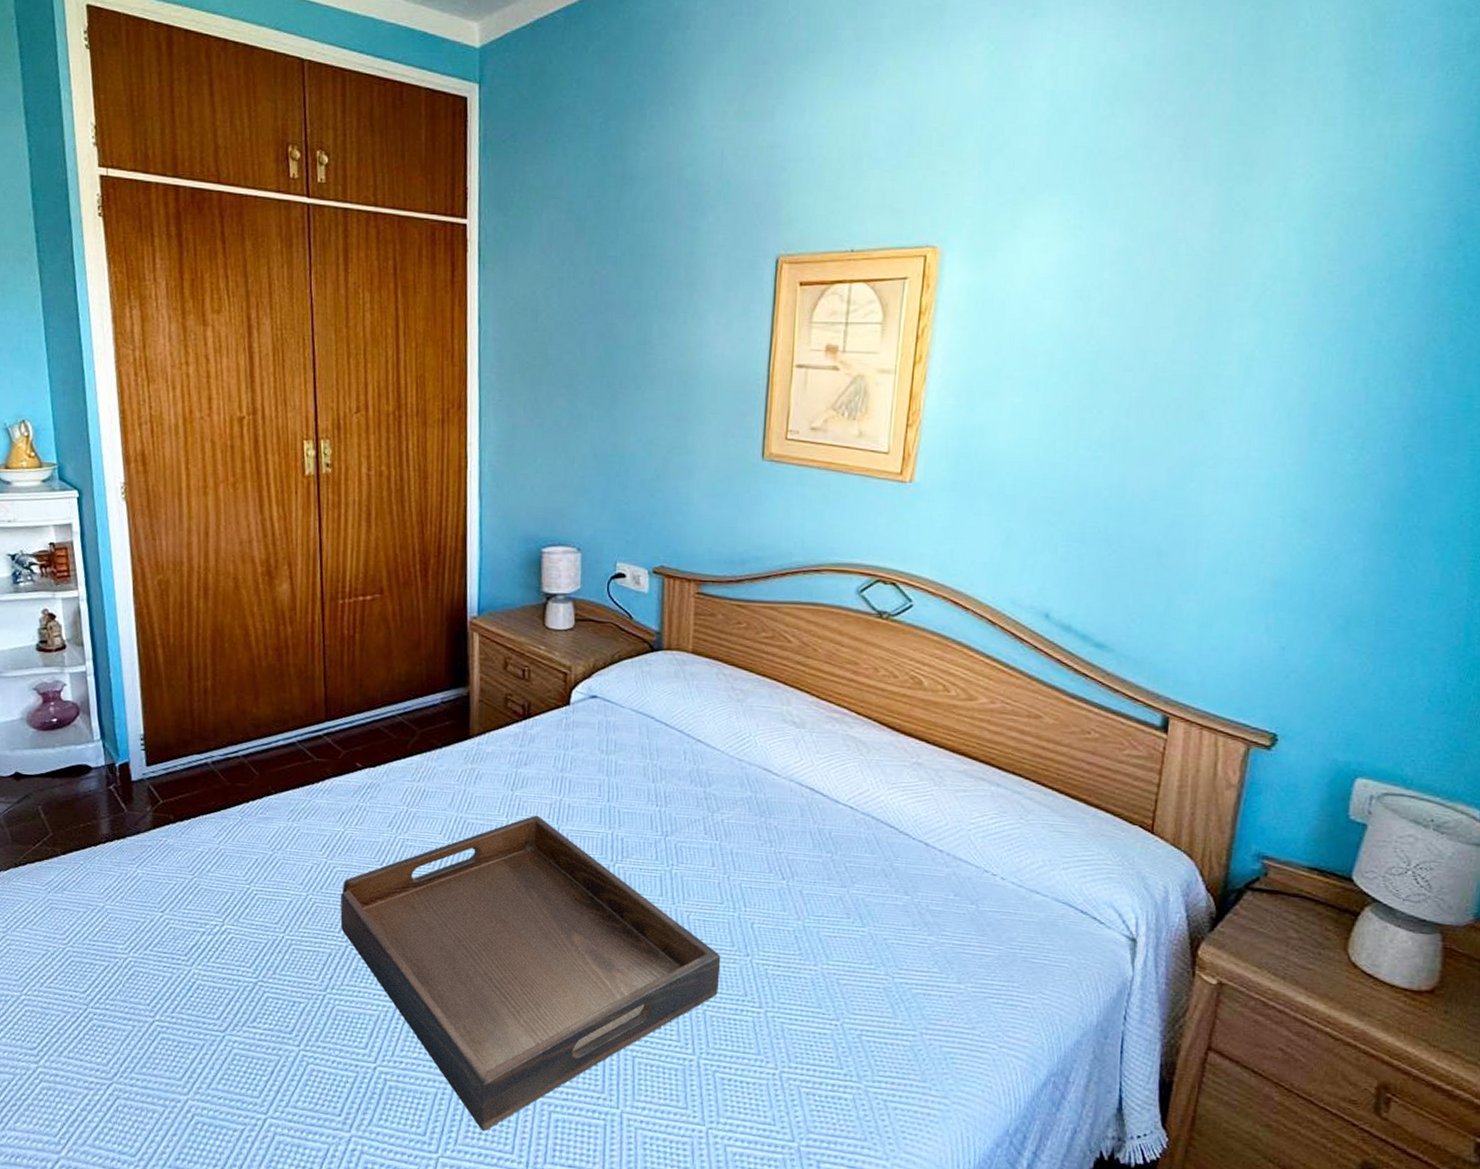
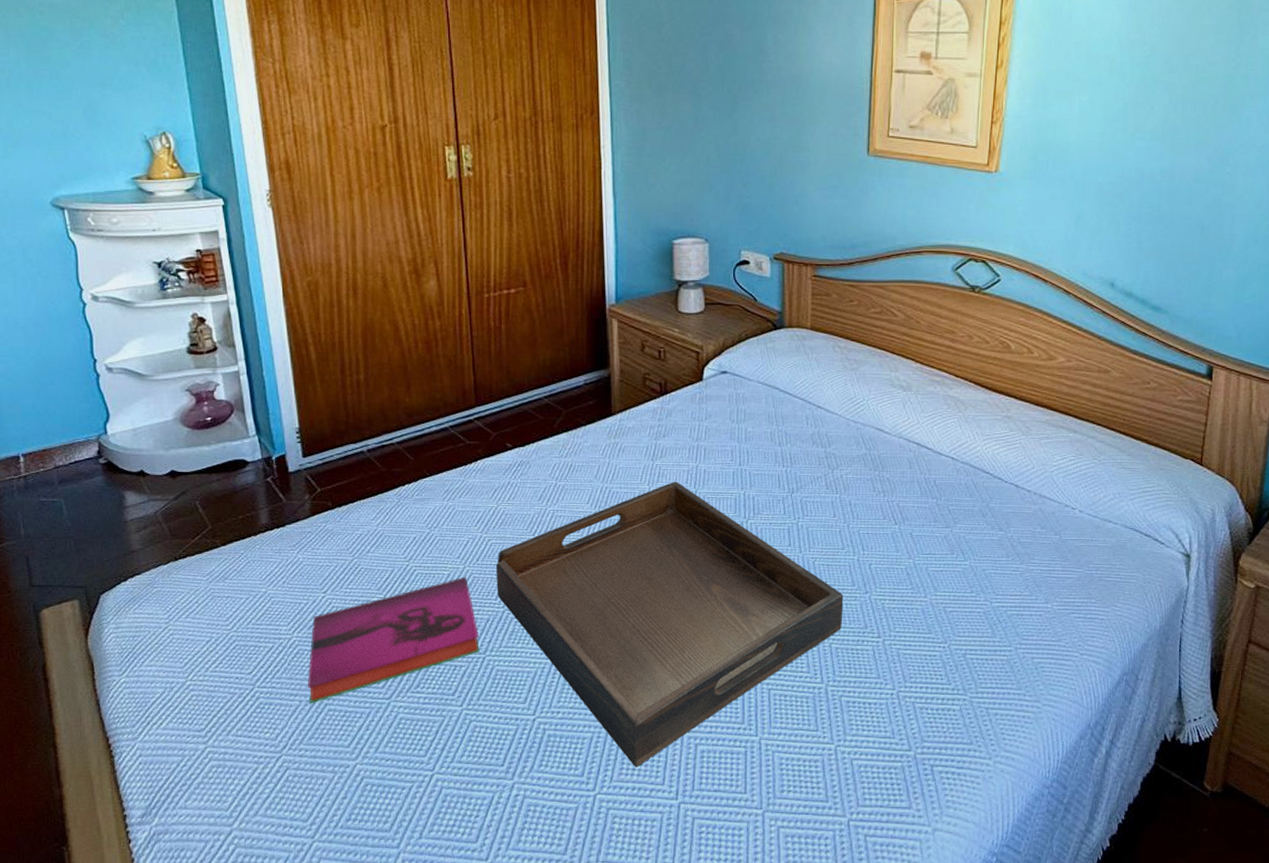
hardback book: none [141,905,320,1031] -> present [307,576,480,704]

